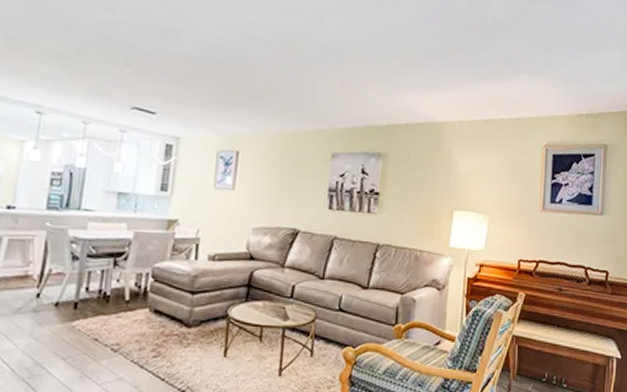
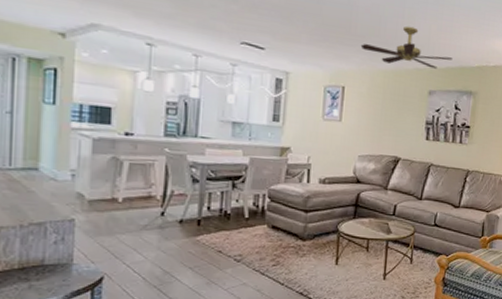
ceiling fan: none [257,83,359,129] -> present [360,26,453,69]

